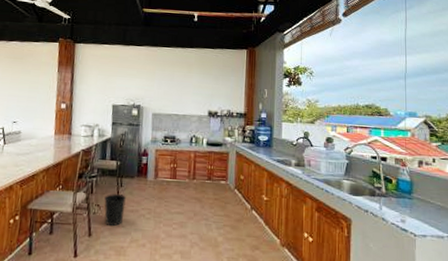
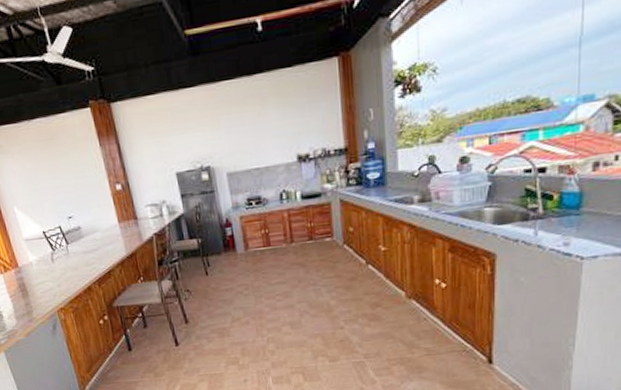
wastebasket: present [104,194,126,227] -> none [192,274,219,310]

